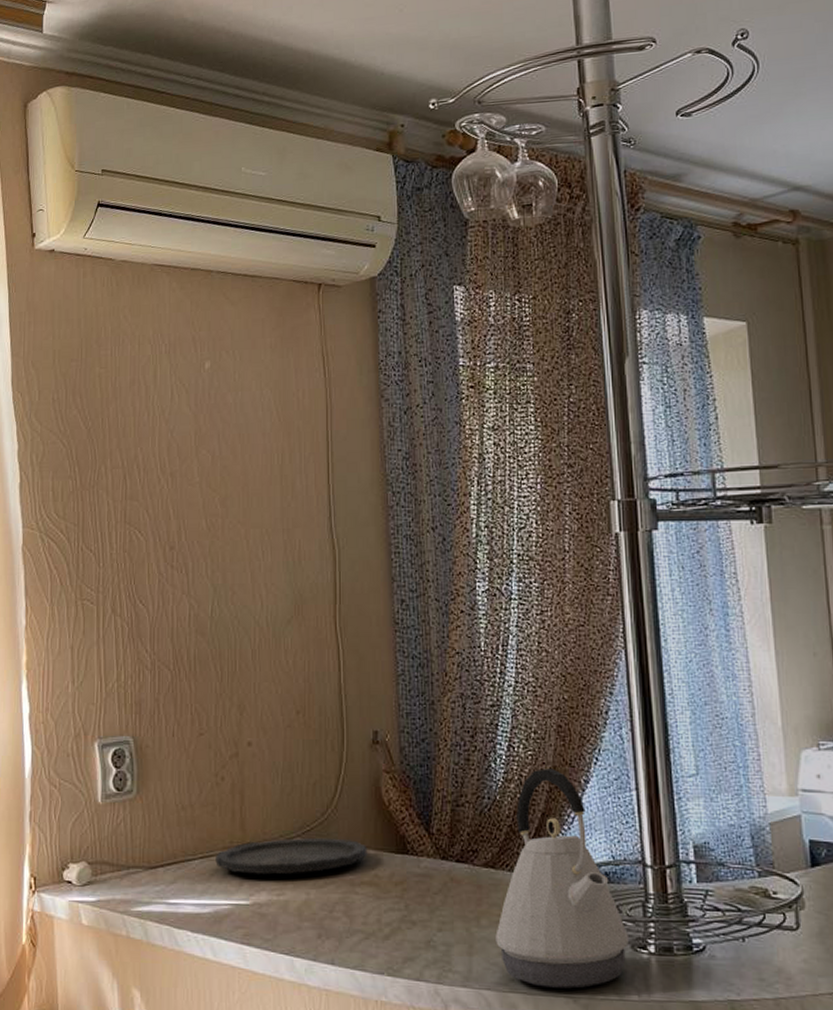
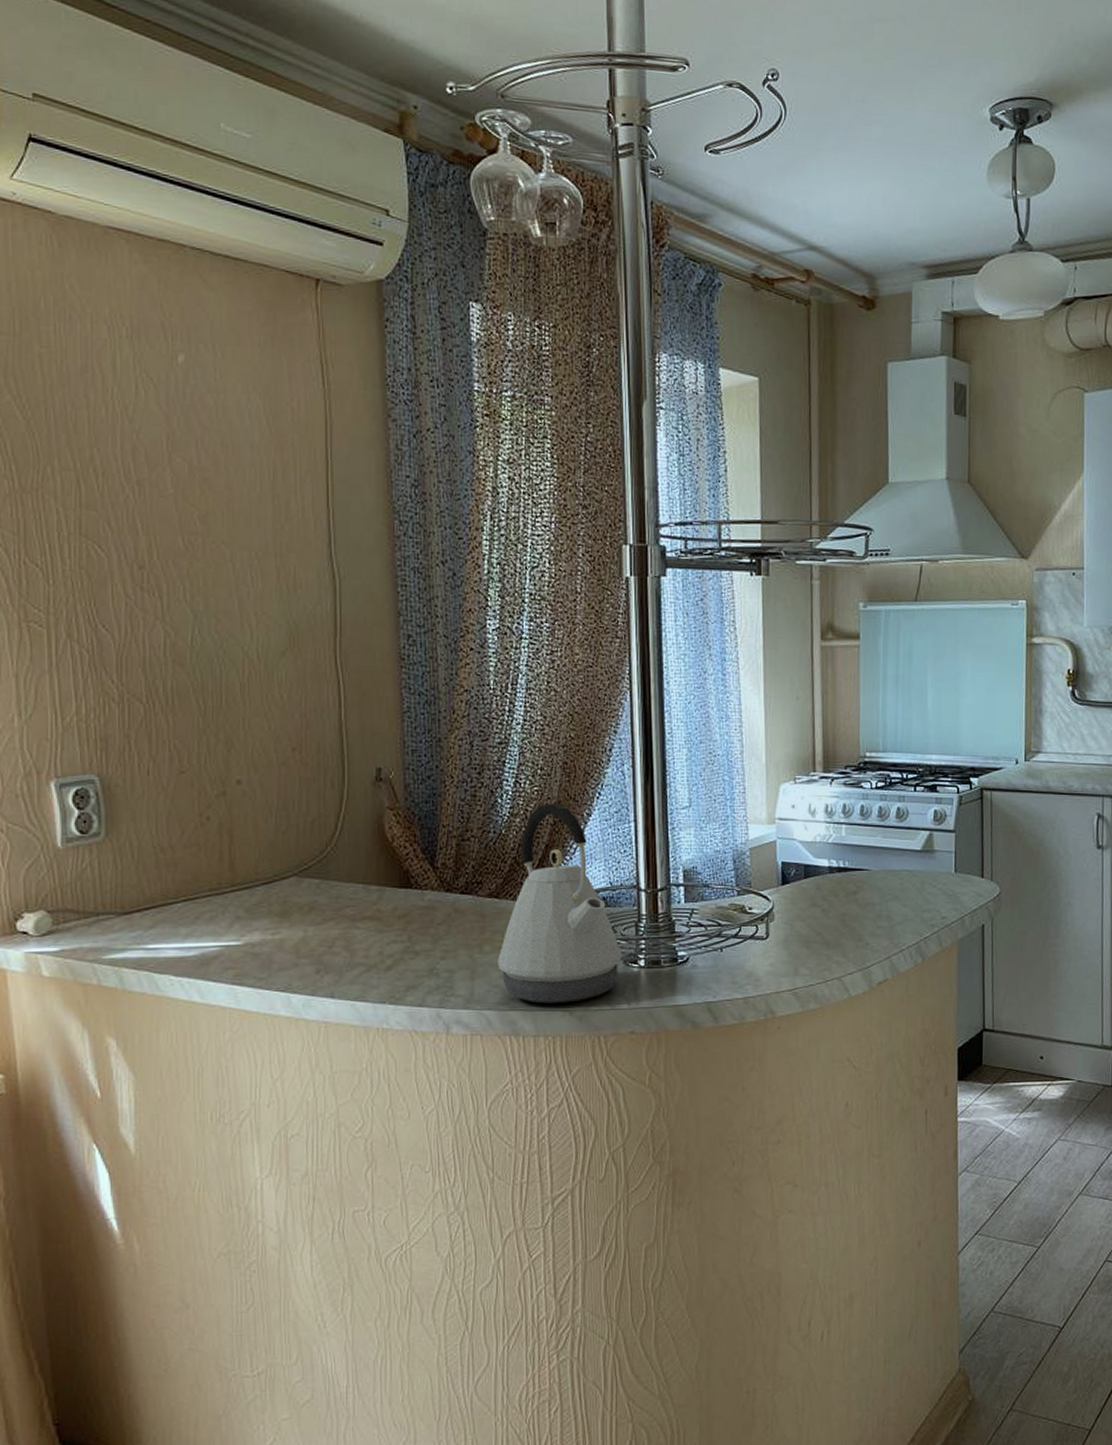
plate: present [215,837,368,875] -> none [201,875,370,915]

